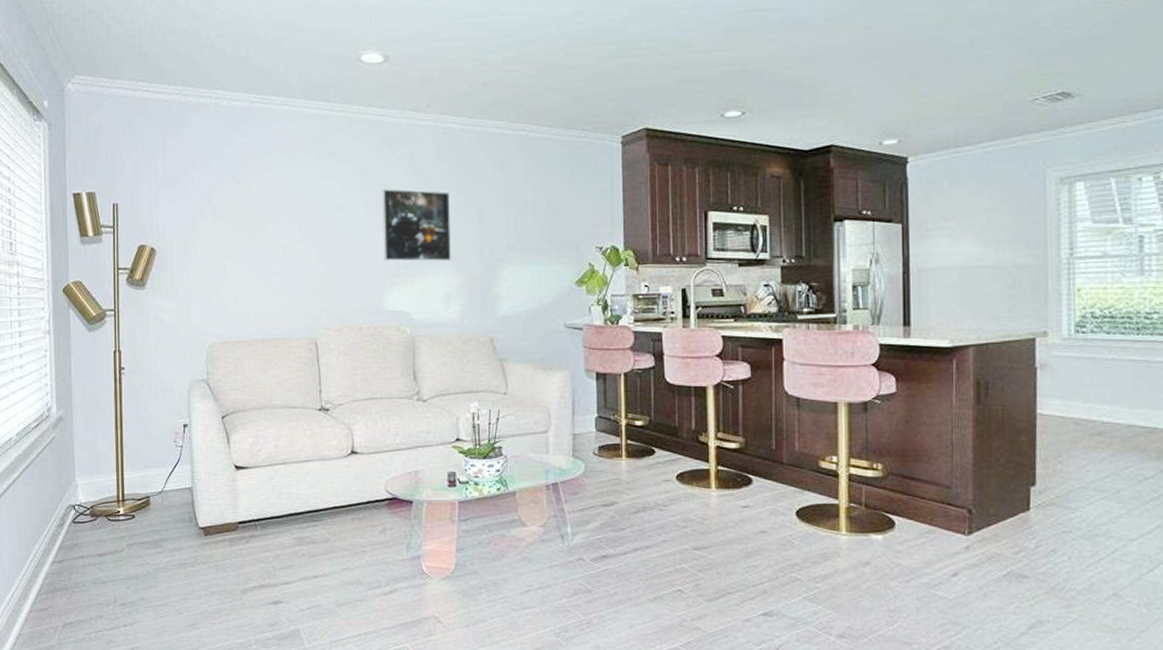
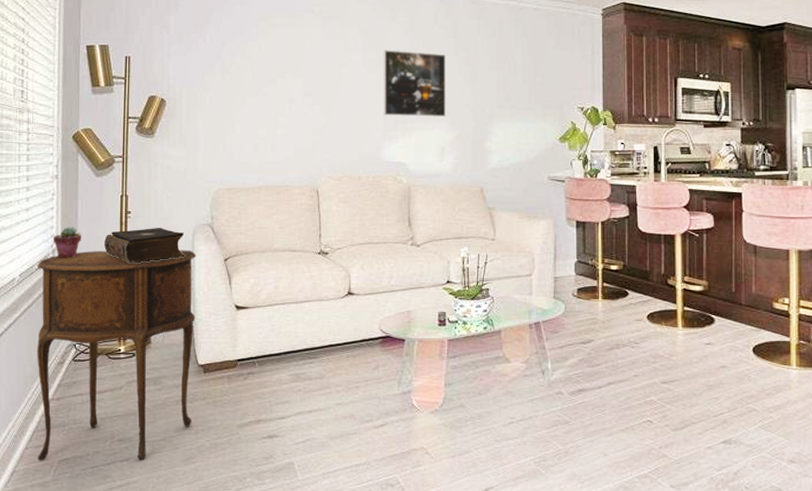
side table: none [33,407,194,625] -> present [36,250,197,461]
potted succulent: none [47,384,76,417] -> present [53,227,81,258]
book: none [99,384,182,422] -> present [104,228,186,264]

